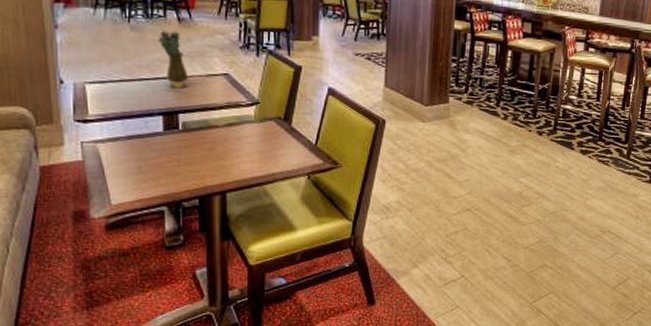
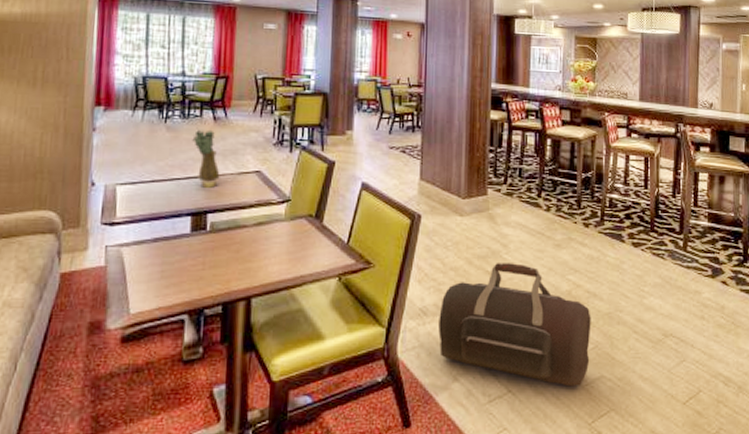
duffel bag: none [400,166,539,273] -> present [438,263,591,387]

